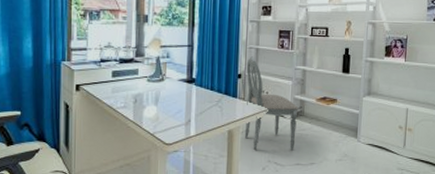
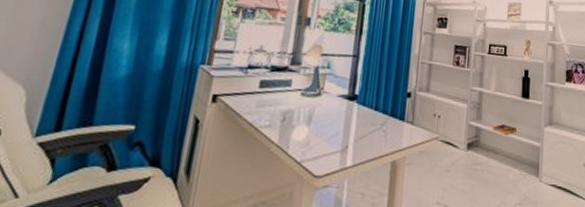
dining chair: present [244,56,299,151] -> none [411,72,474,190]

